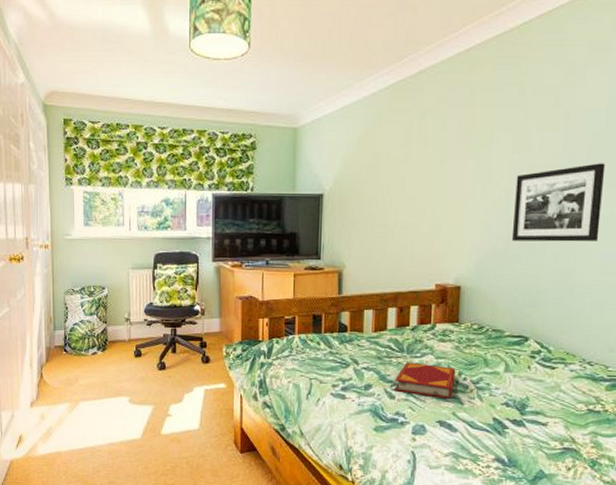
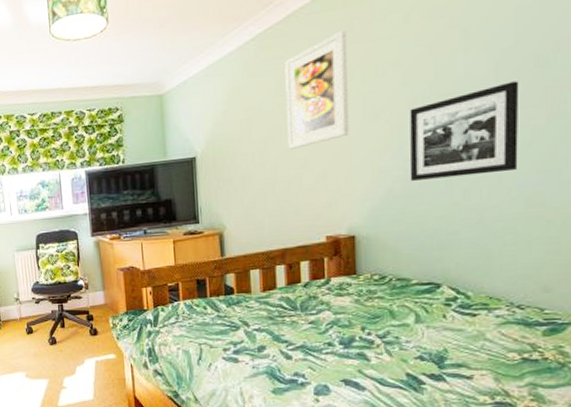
hardback book: present [395,362,456,399] -> none [290,320,358,356]
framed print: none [410,94,470,198] -> present [285,30,349,149]

